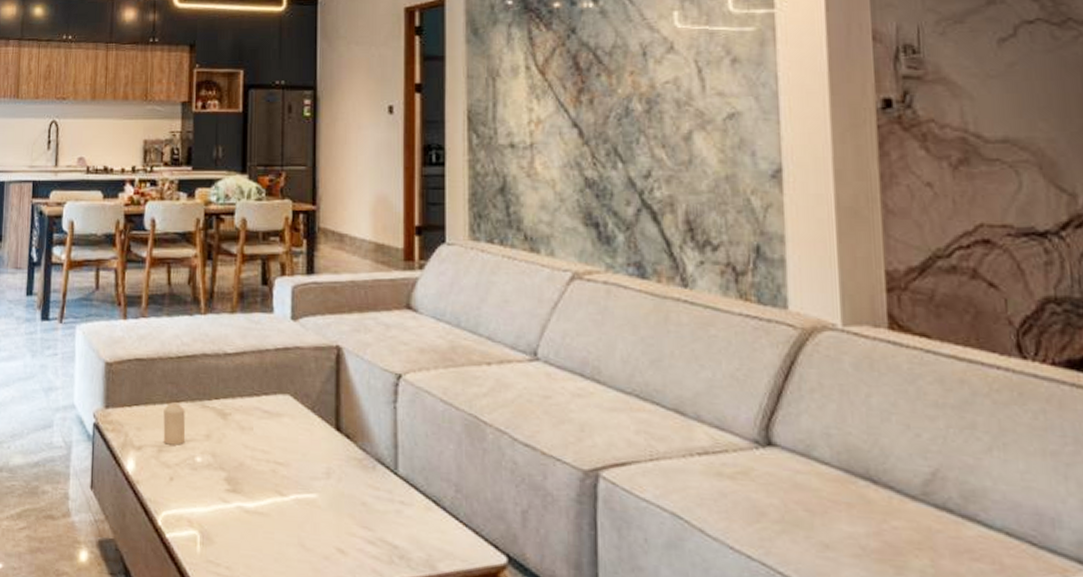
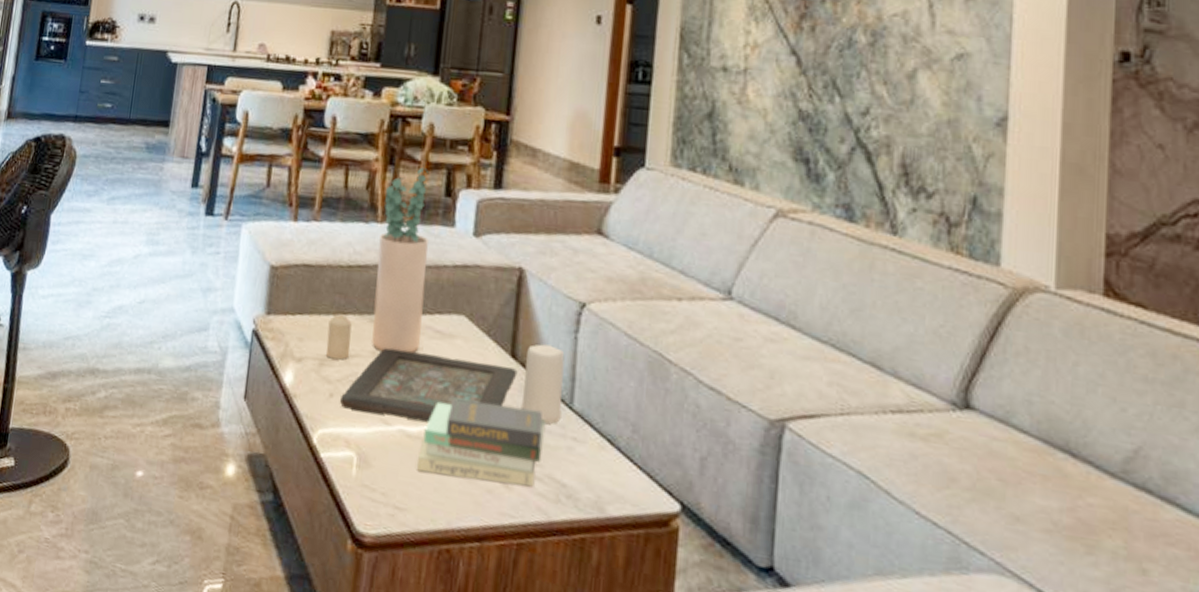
decorative tray: none [179,431,343,497] -> present [339,348,518,422]
vase: none [204,251,251,434] -> present [372,158,429,354]
books: none [257,474,374,551] -> present [417,399,546,487]
candle: none [349,416,388,490] -> present [520,344,565,424]

